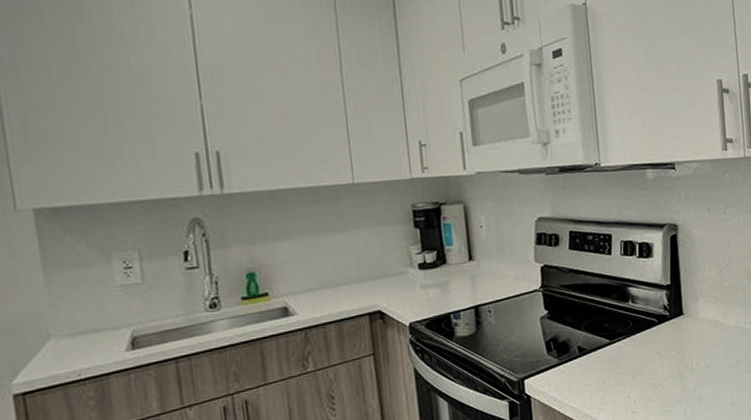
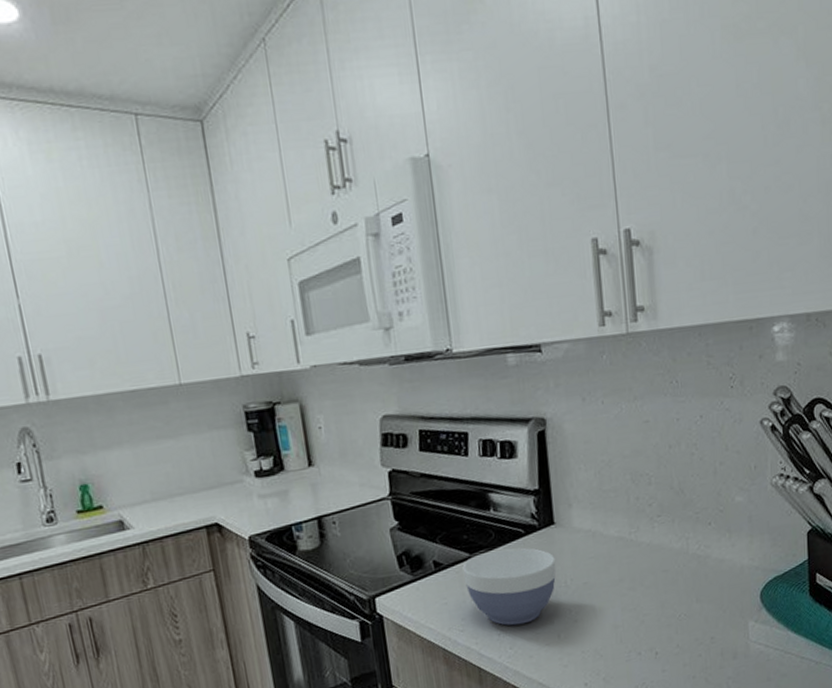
bowl: none [603,335,684,404] -> present [462,547,556,626]

